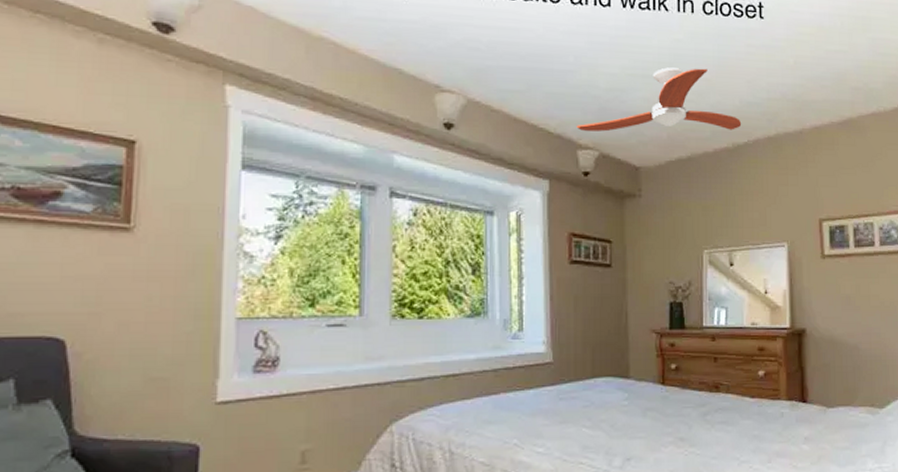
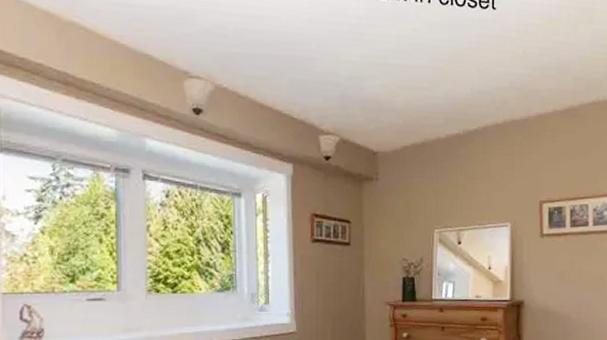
ceiling fan: present [576,67,742,132] -> none [318,56,473,118]

